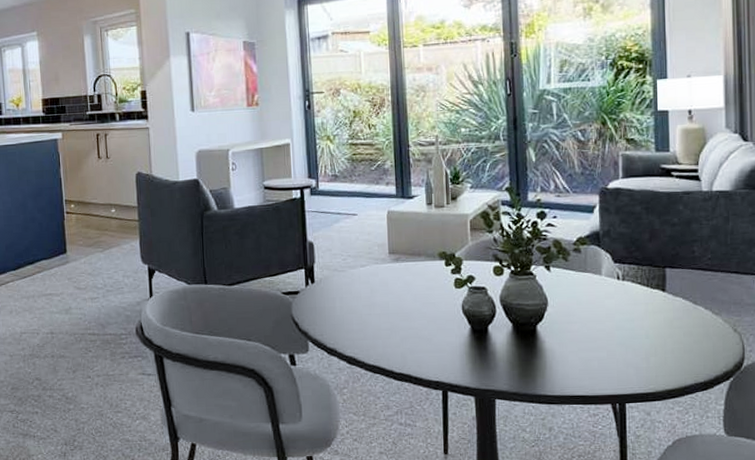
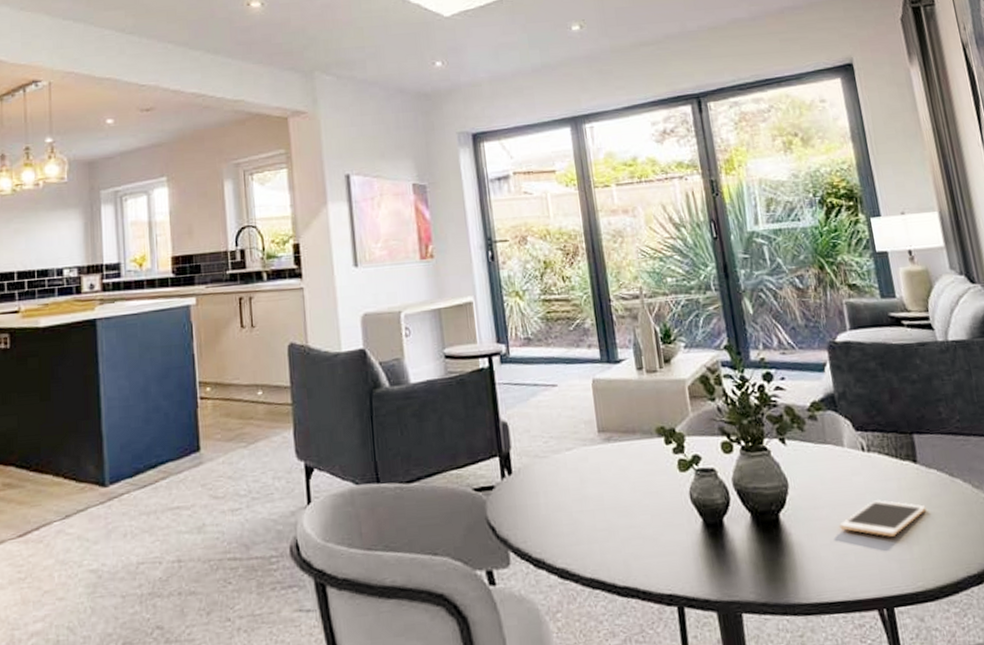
cell phone: none [587,319,667,349] -> present [838,500,927,537]

